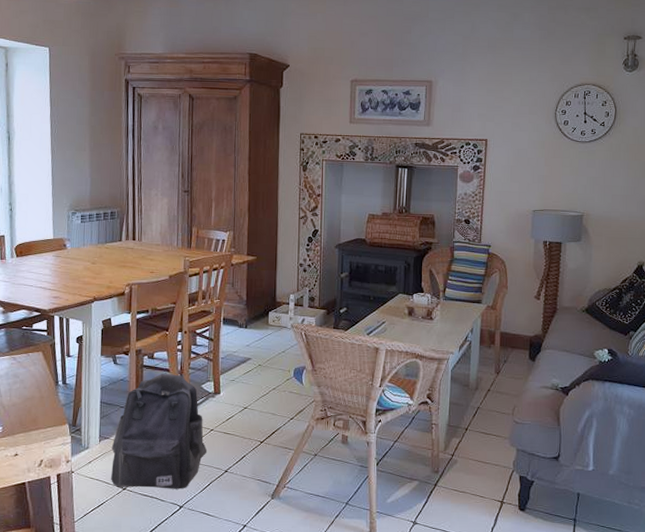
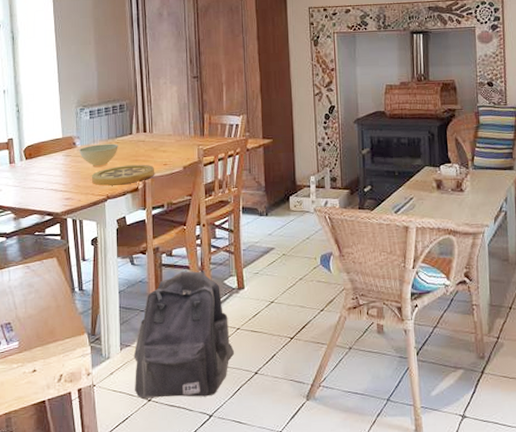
bowl: none [68,248,107,270] -> present [78,143,118,168]
decorative plate: none [79,270,142,288] -> present [91,164,155,186]

